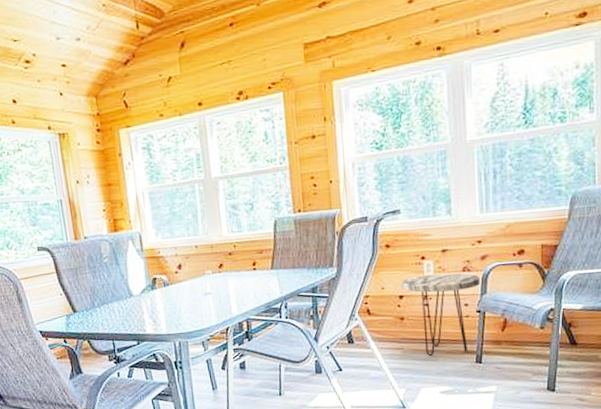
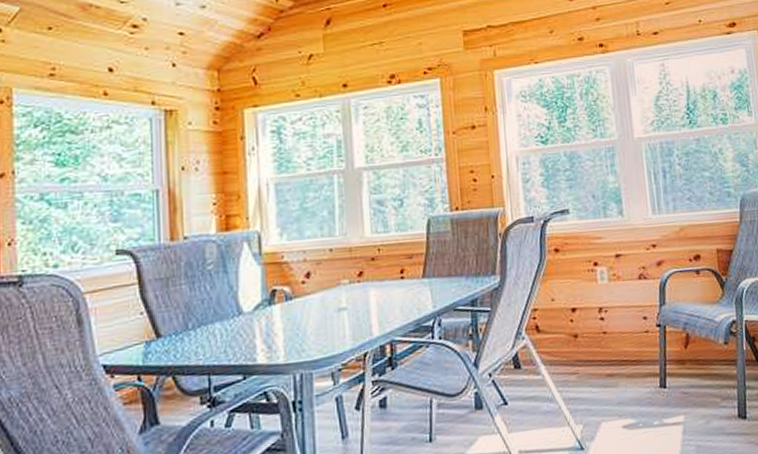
side table: present [401,273,480,356] -> none [573,281,658,381]

